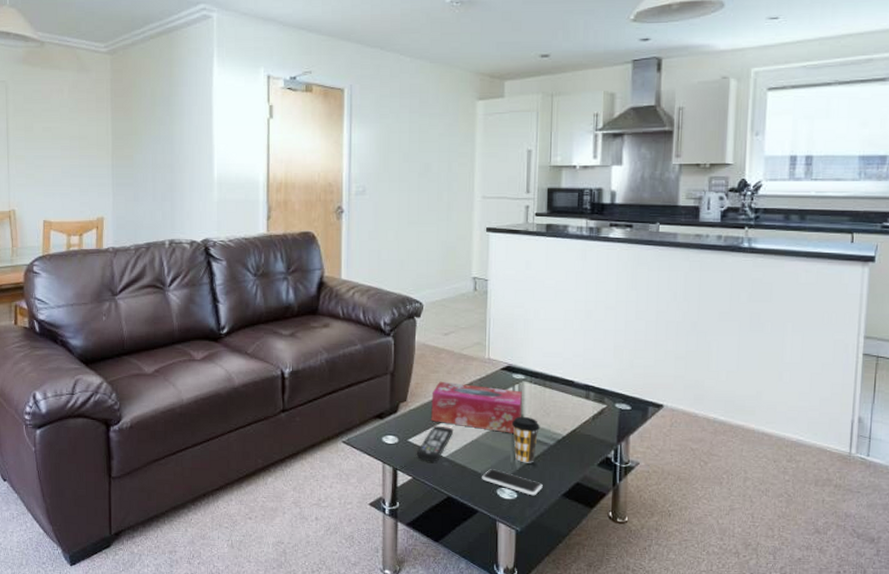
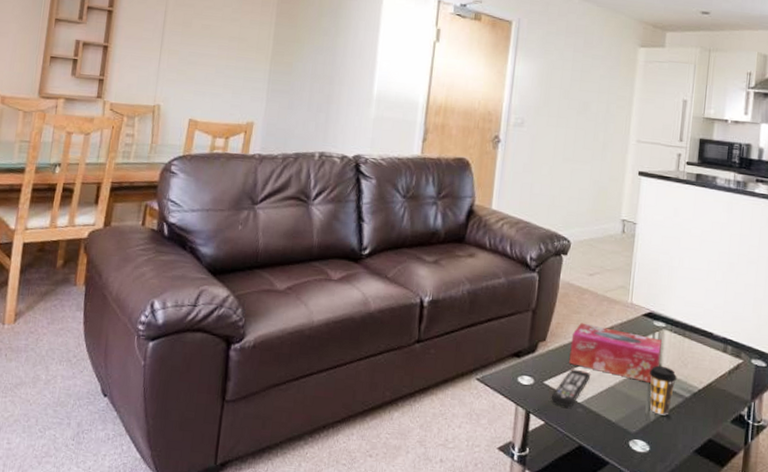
smartphone: present [482,469,543,496] -> none [615,418,676,450]

